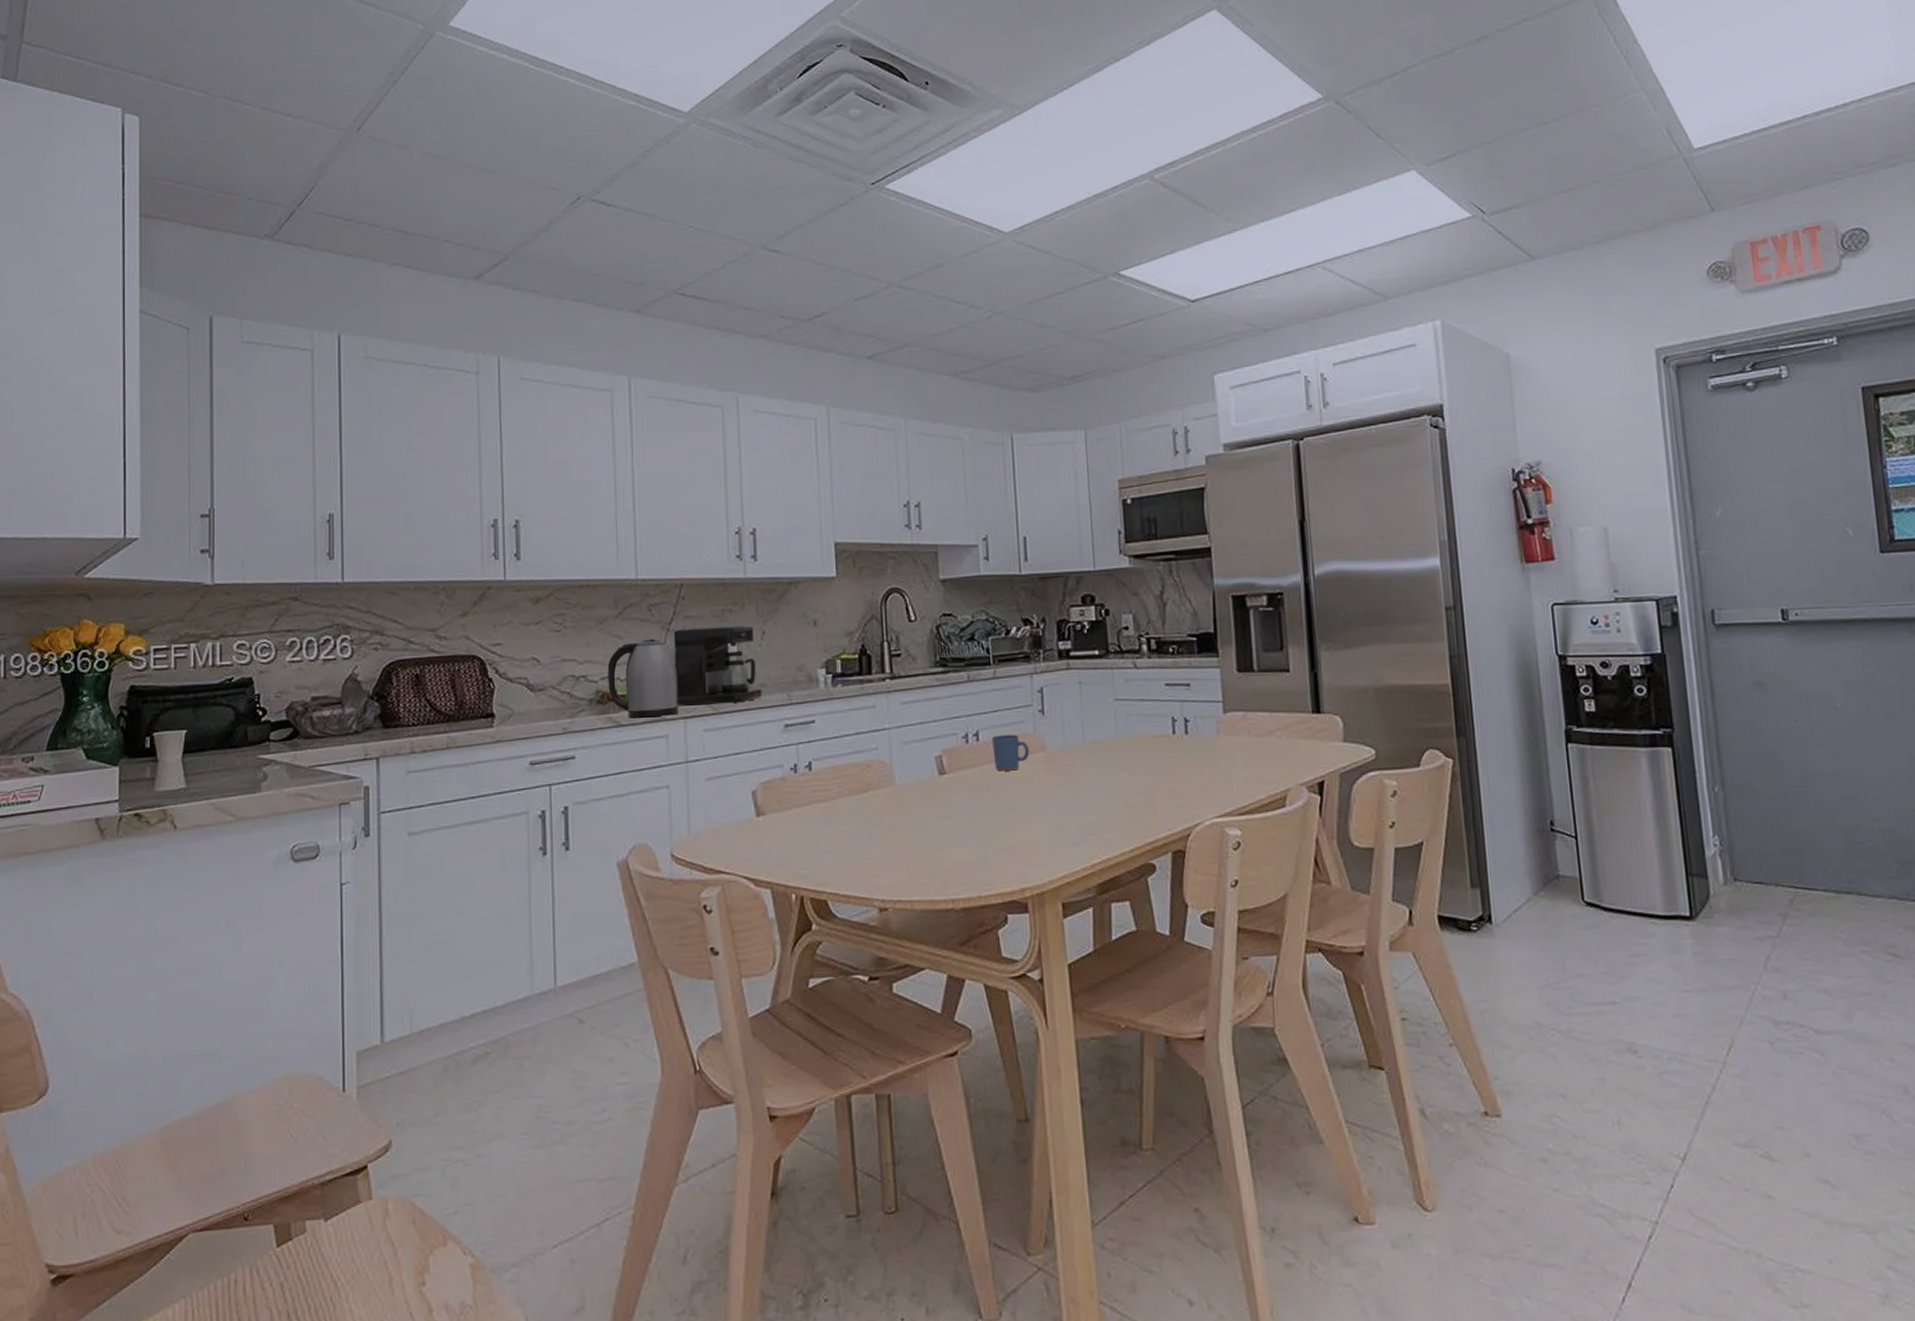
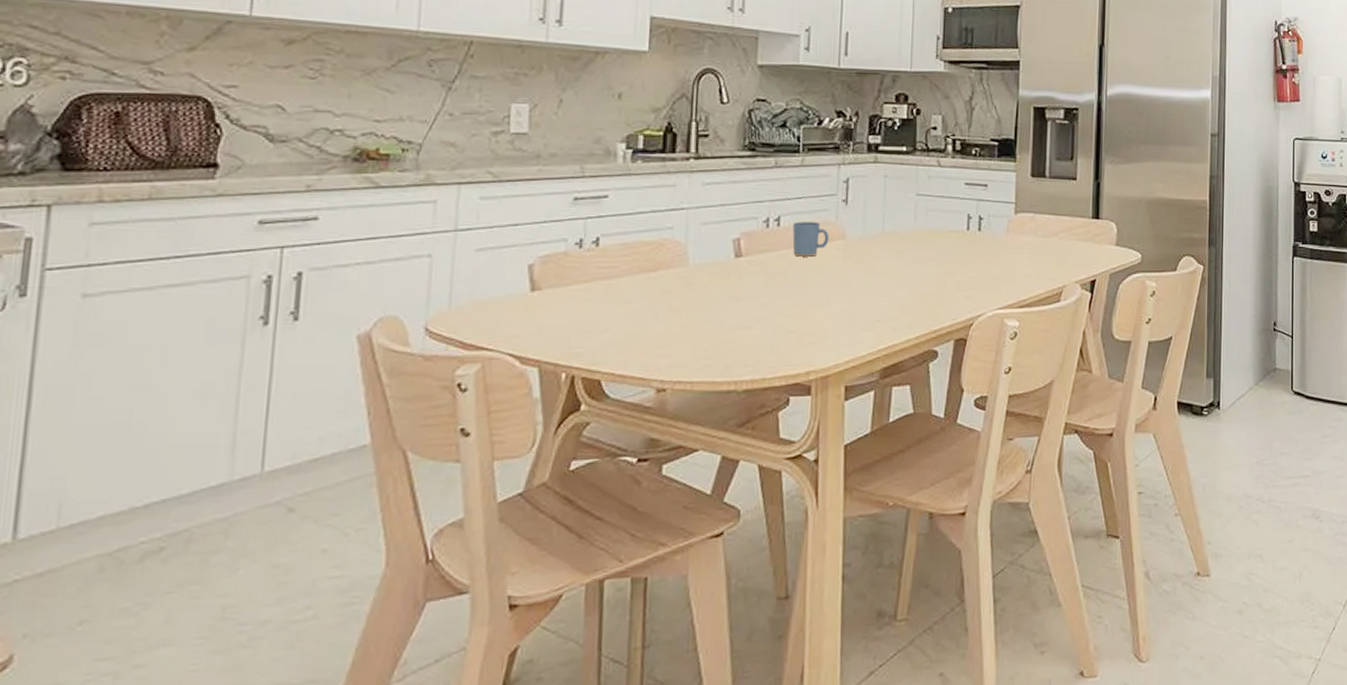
kettle: present [607,639,678,719] -> none [369,96,457,181]
coffee maker: present [673,625,762,706] -> none [451,89,552,172]

